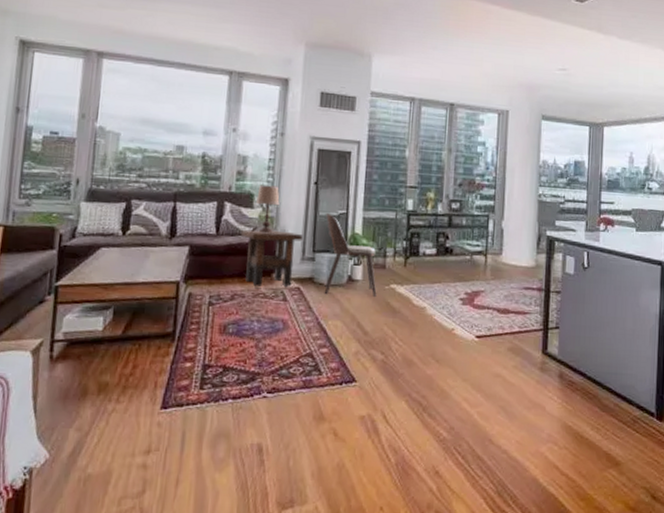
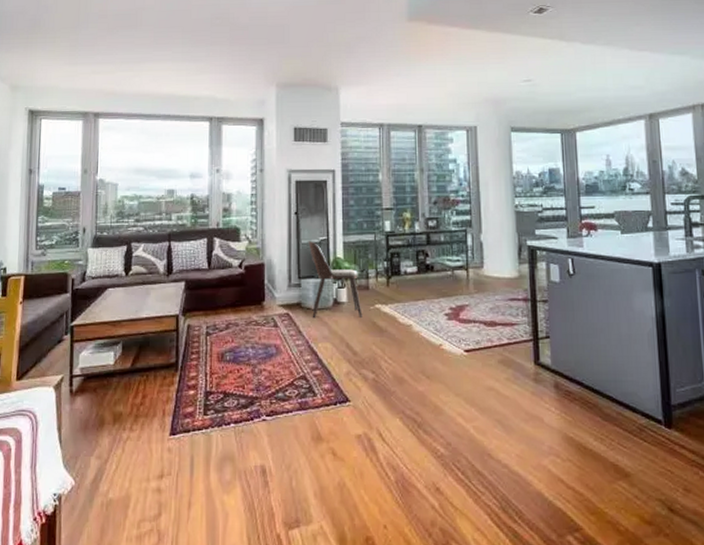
side table: present [241,229,303,288] -> none [231,262,288,316]
table lamp: present [256,184,280,234] -> none [243,219,264,264]

